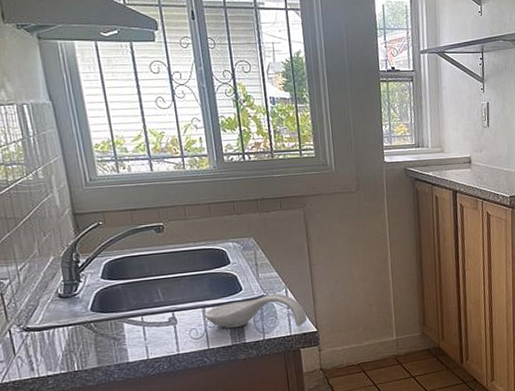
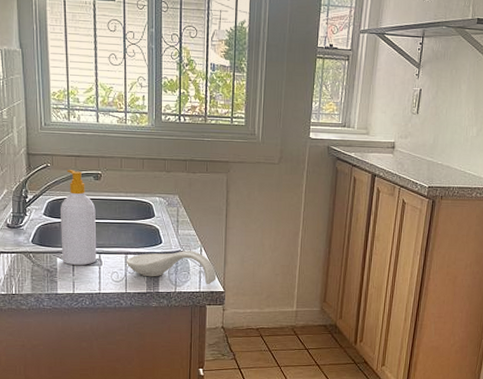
soap bottle: none [120,225,170,329] -> present [61,170,97,265]

